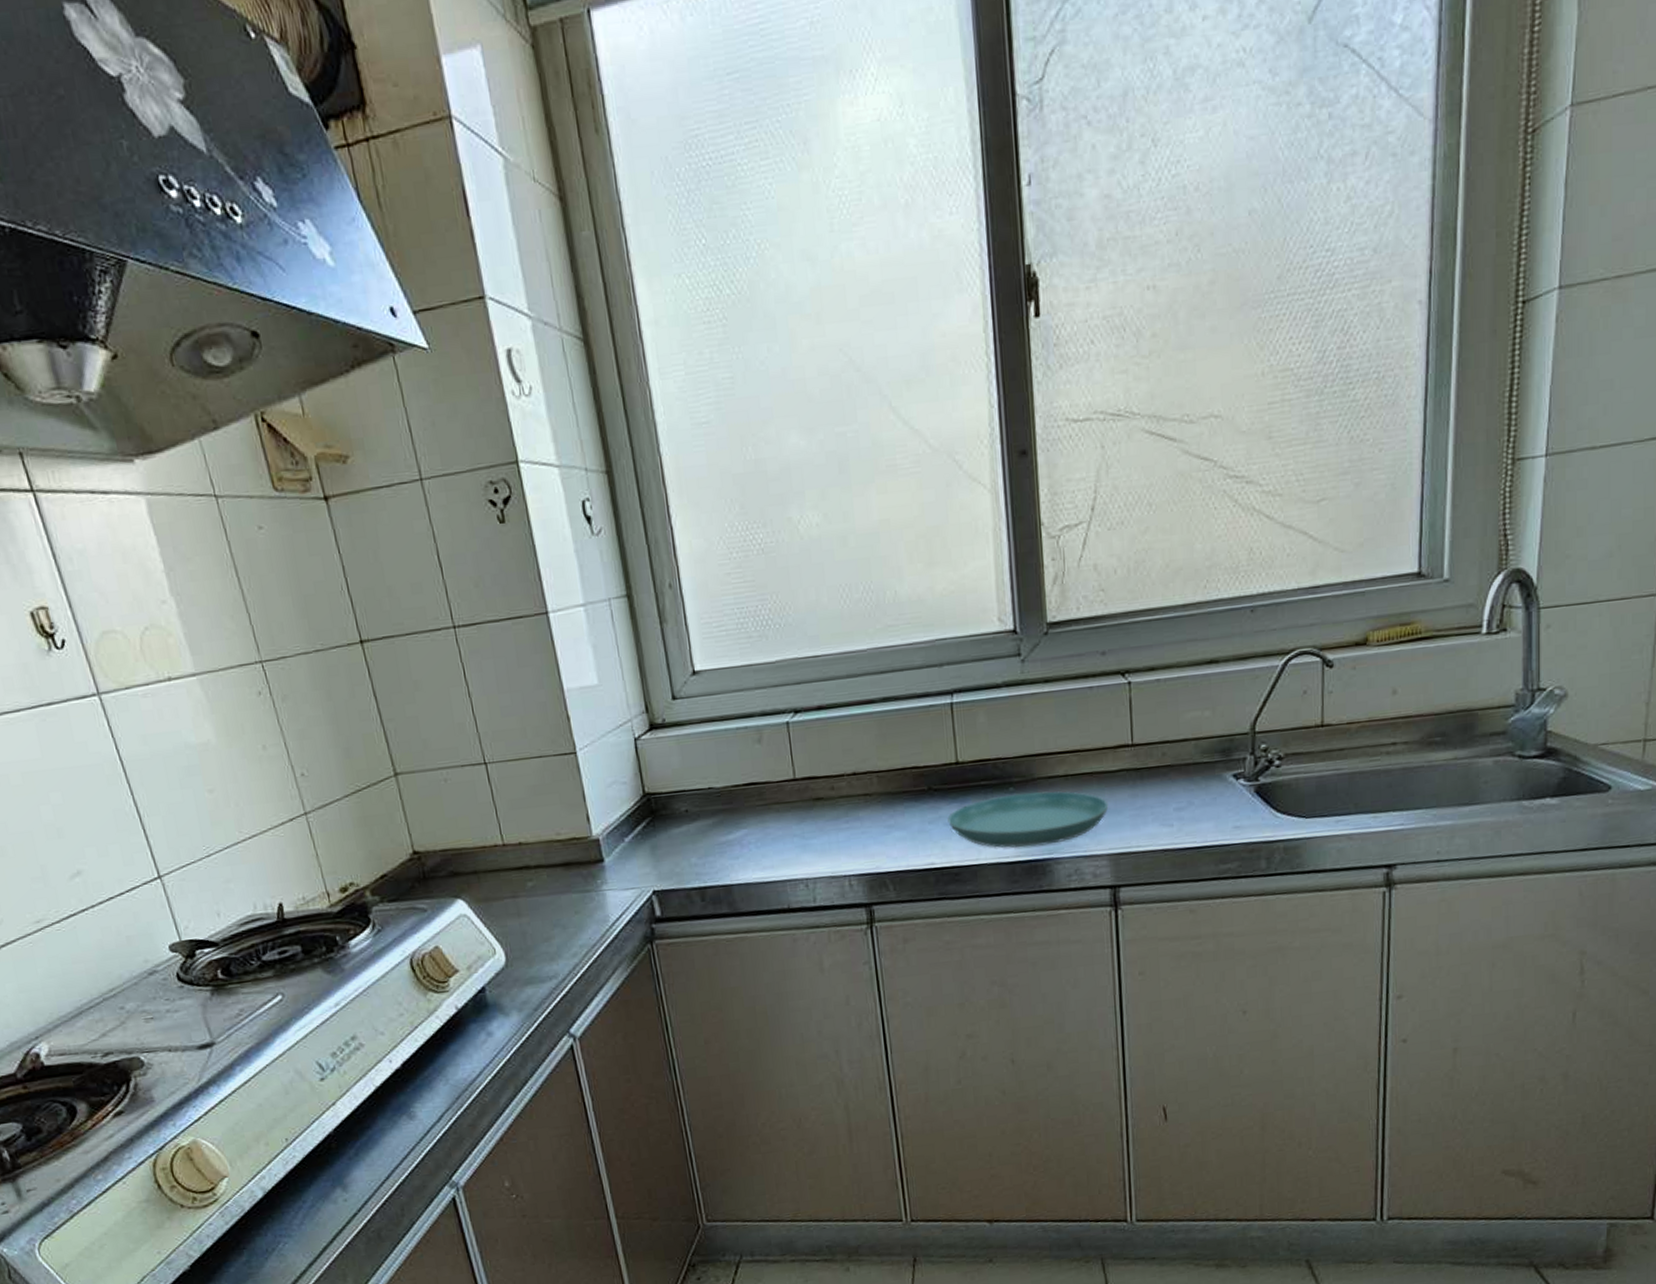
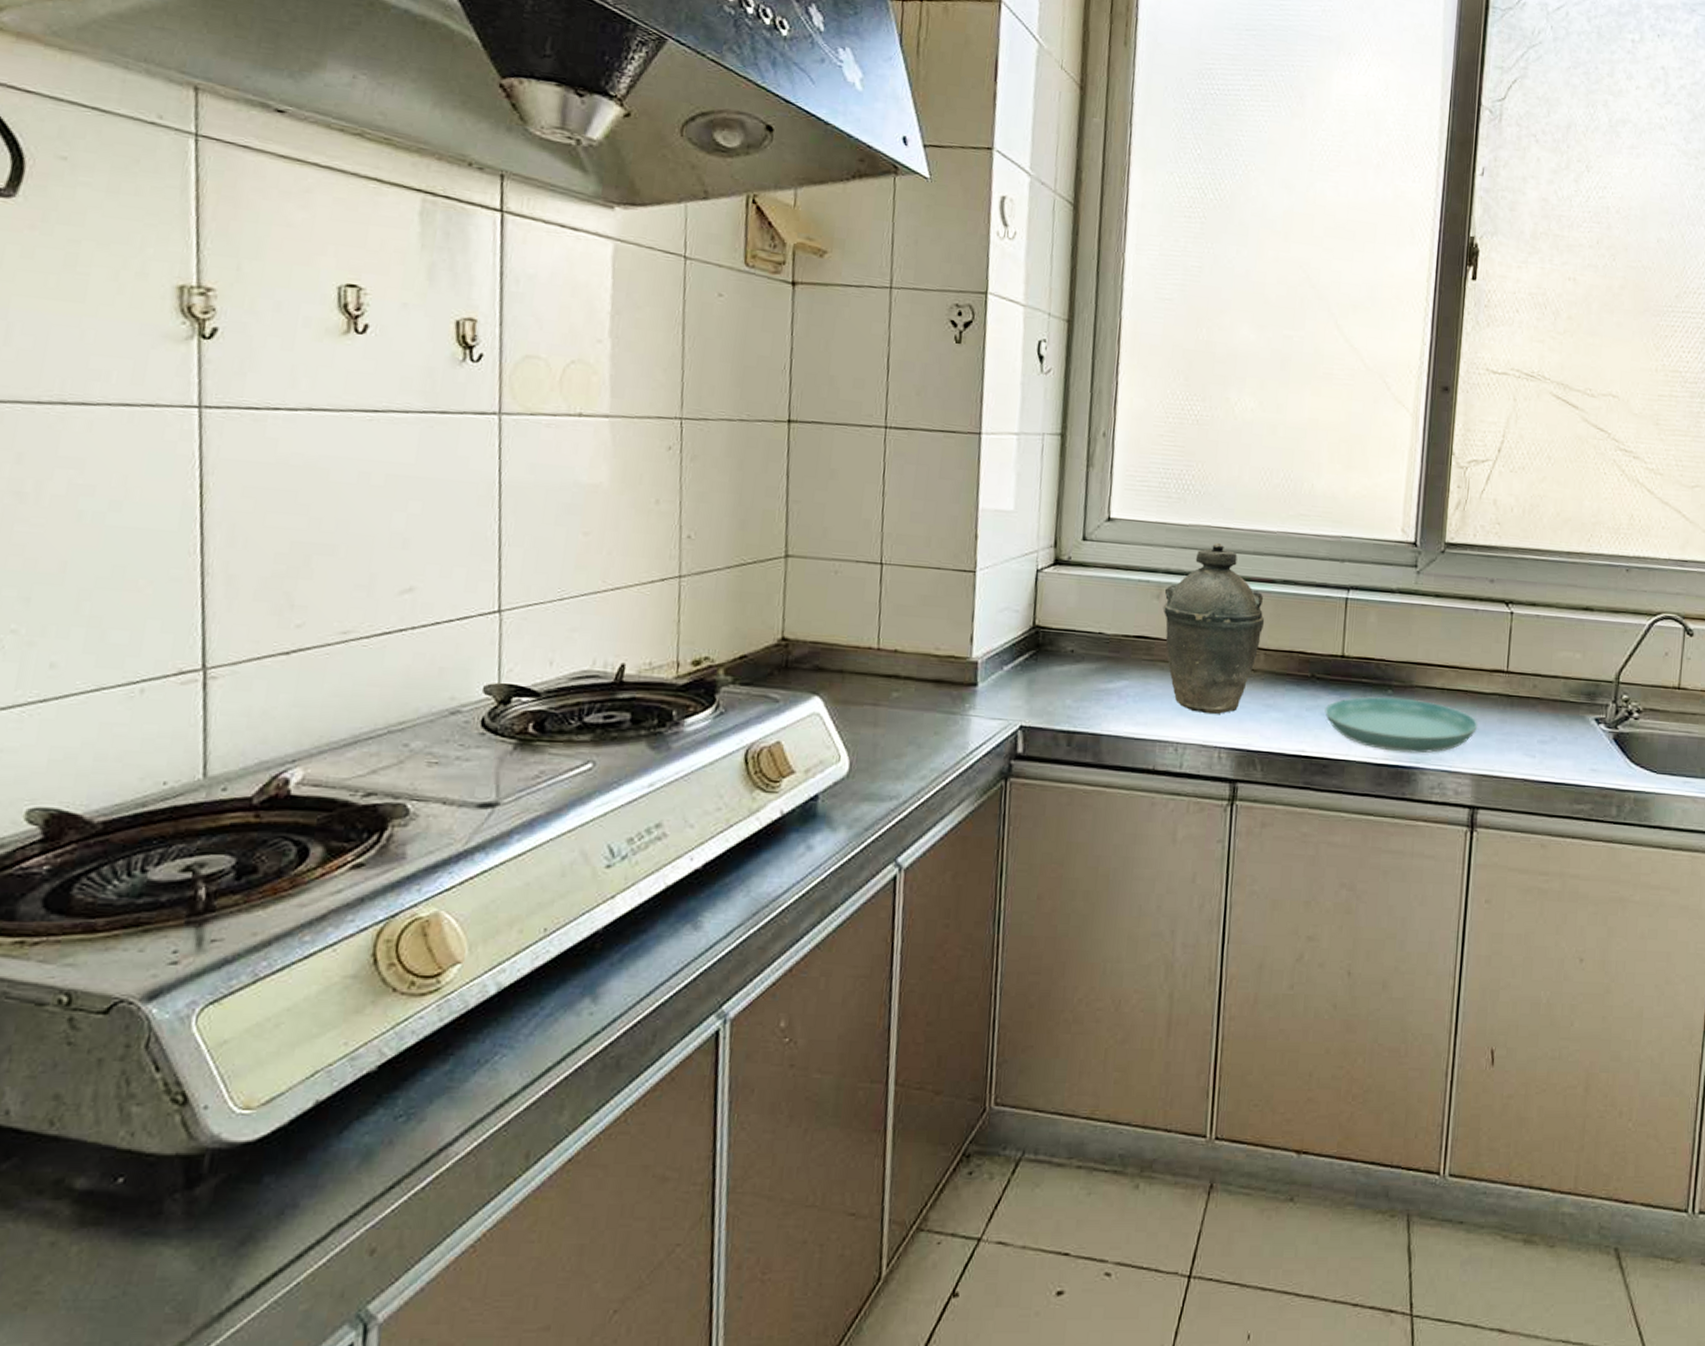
kettle: none [764,674,872,847] -> present [1162,543,1265,715]

